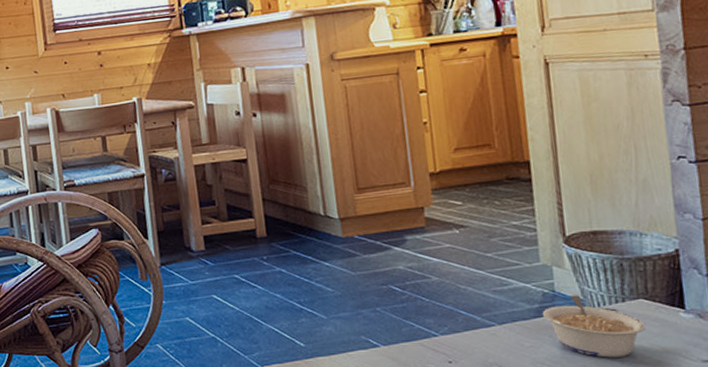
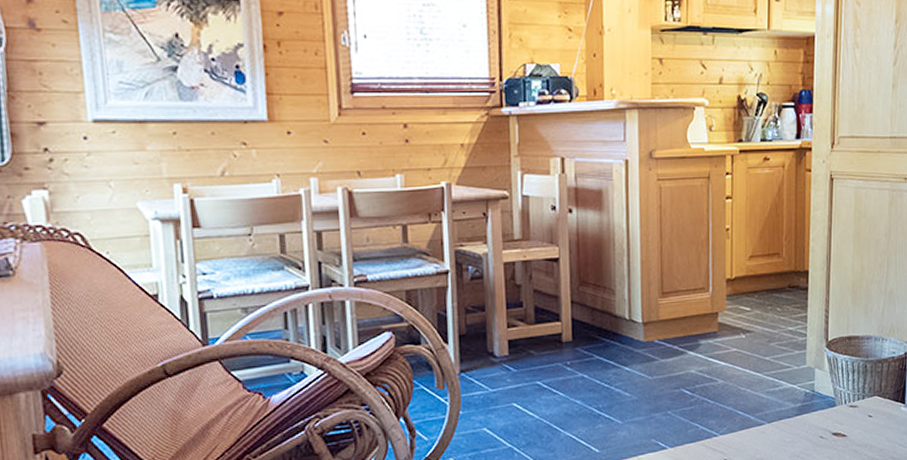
legume: present [542,295,646,358] -> none [802,394,877,449]

